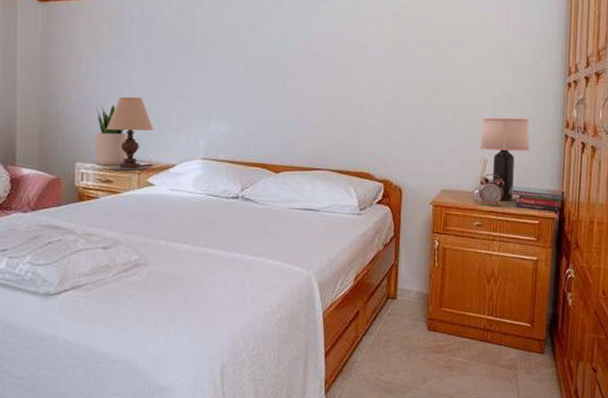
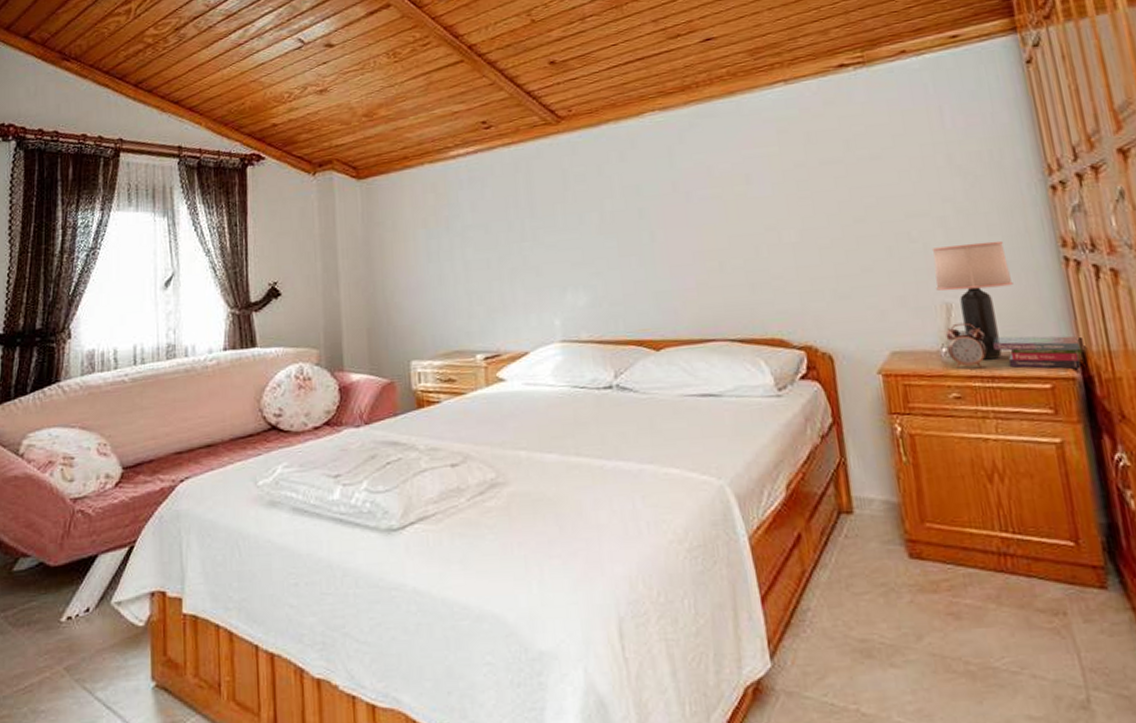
planter: present [95,105,128,165] -> none [429,287,470,361]
table lamp: present [107,96,154,170] -> none [443,274,499,366]

